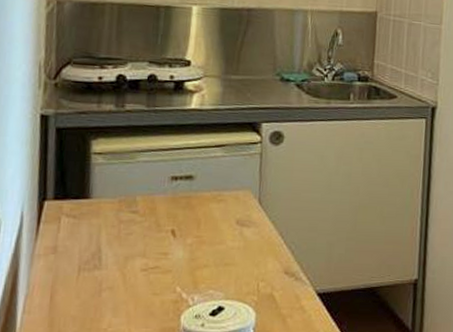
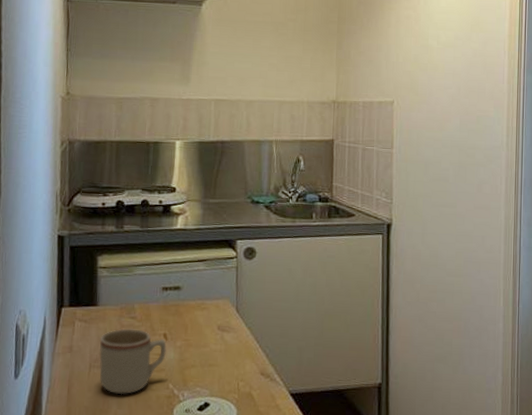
mug: none [91,224,175,301] -> present [99,328,167,395]

